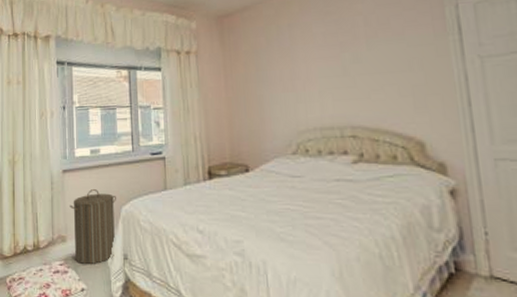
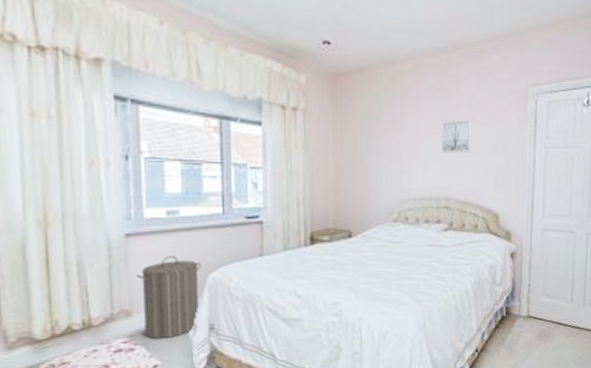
wall art: none [336,37,377,77] -> present [441,119,472,153]

